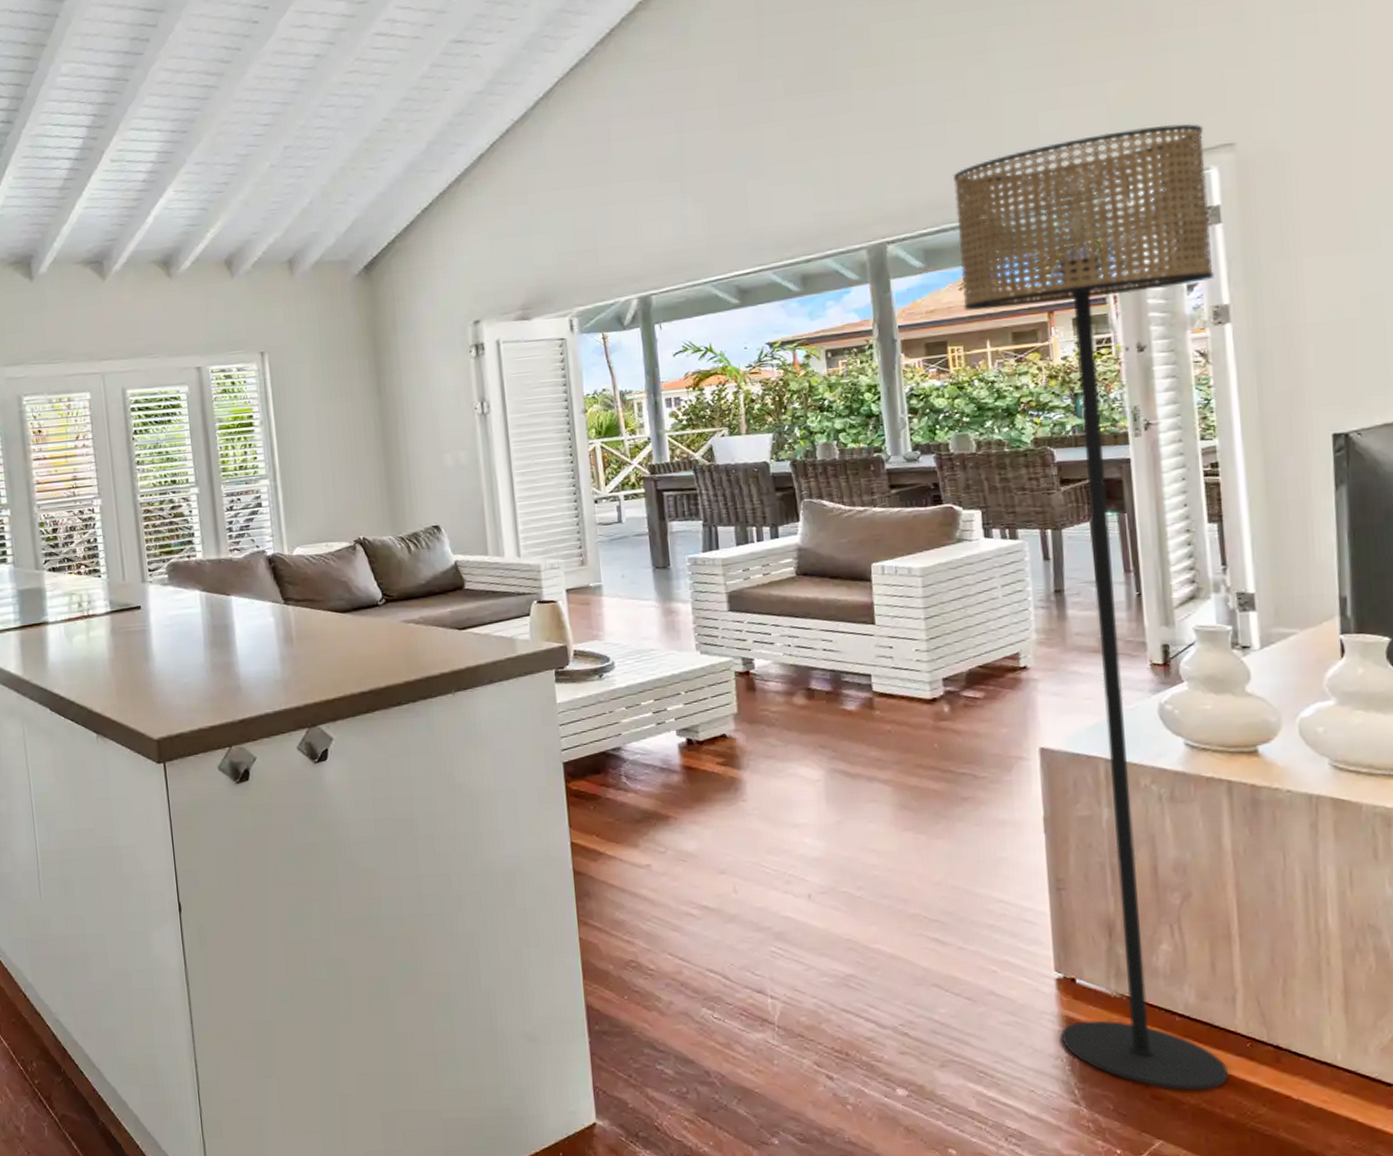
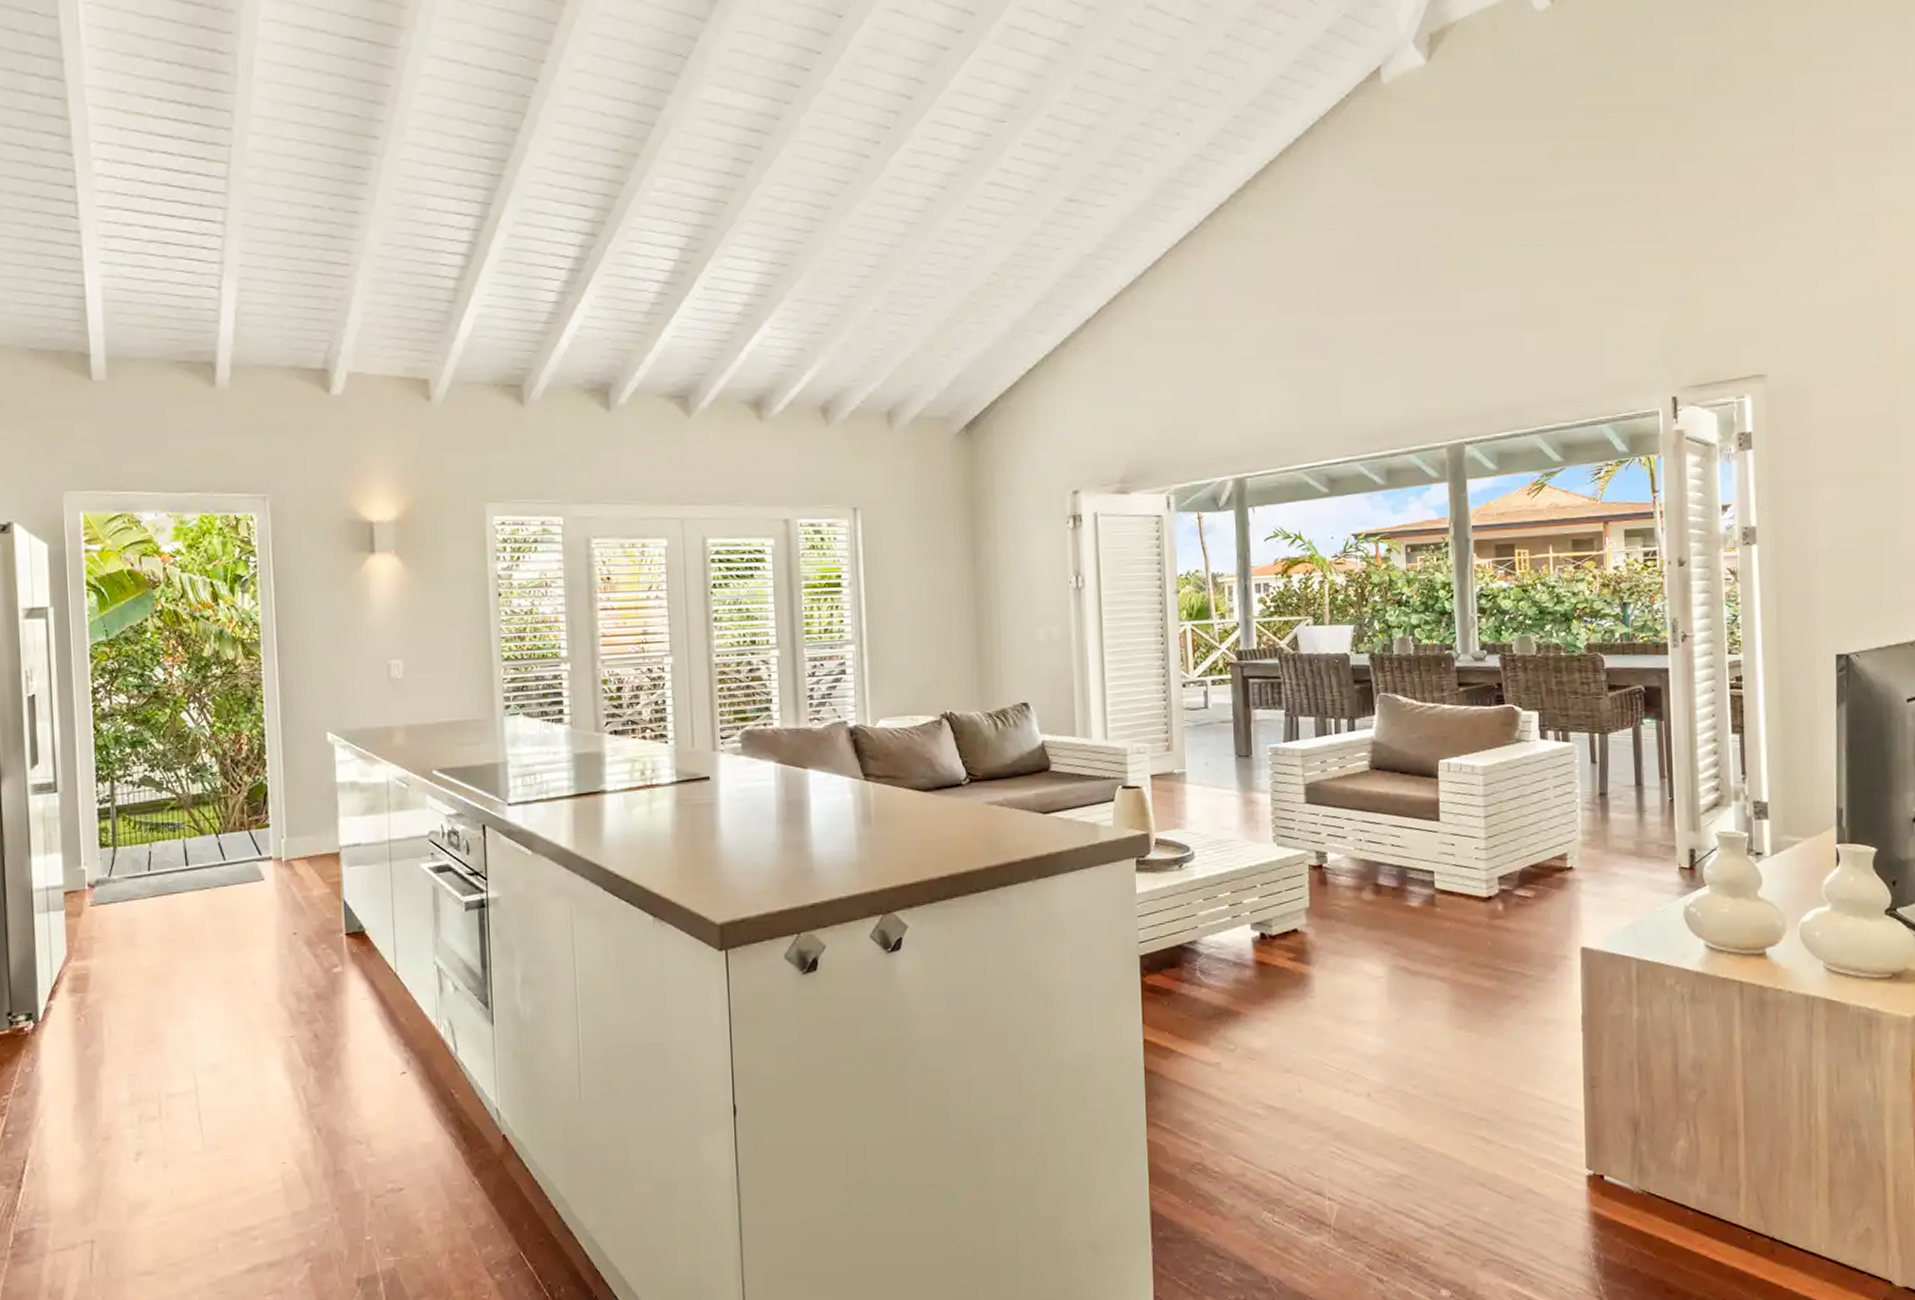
floor lamp: present [952,124,1229,1091] -> none [1525,351,1745,1284]

